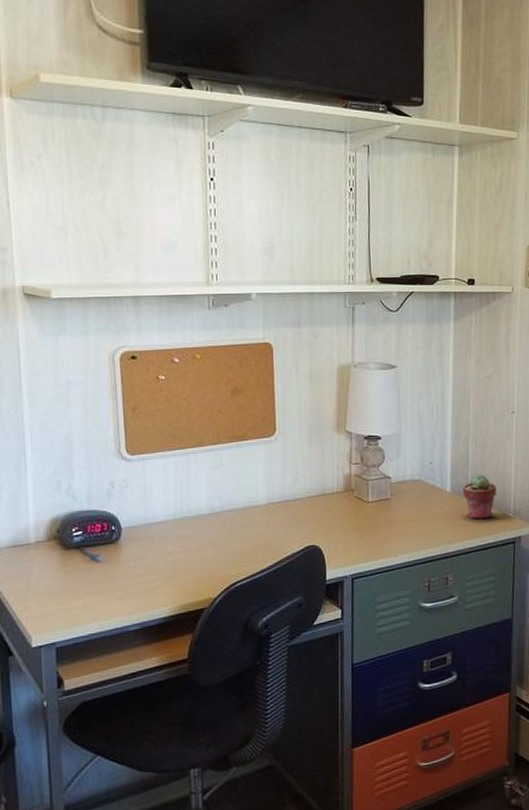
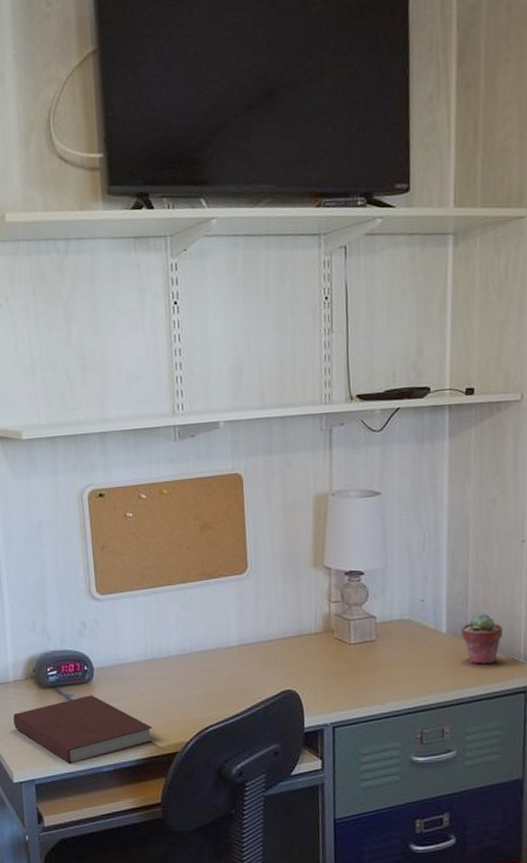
notebook: none [34,554,181,626] -> present [13,695,153,765]

